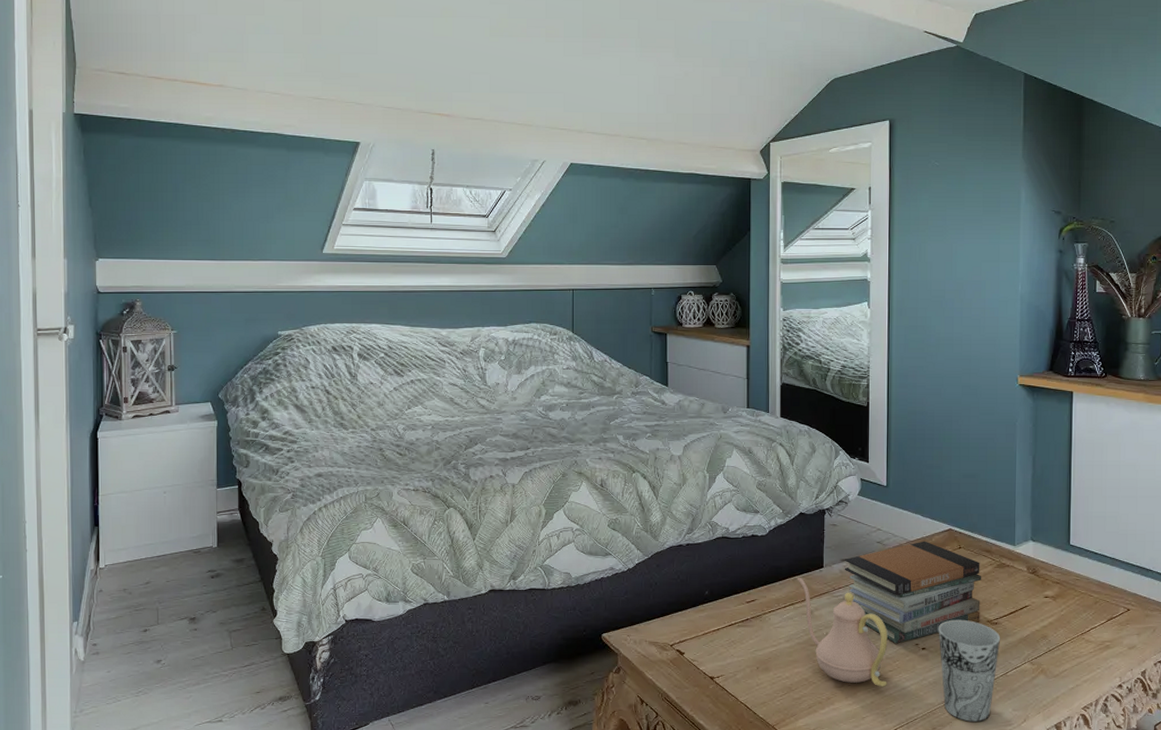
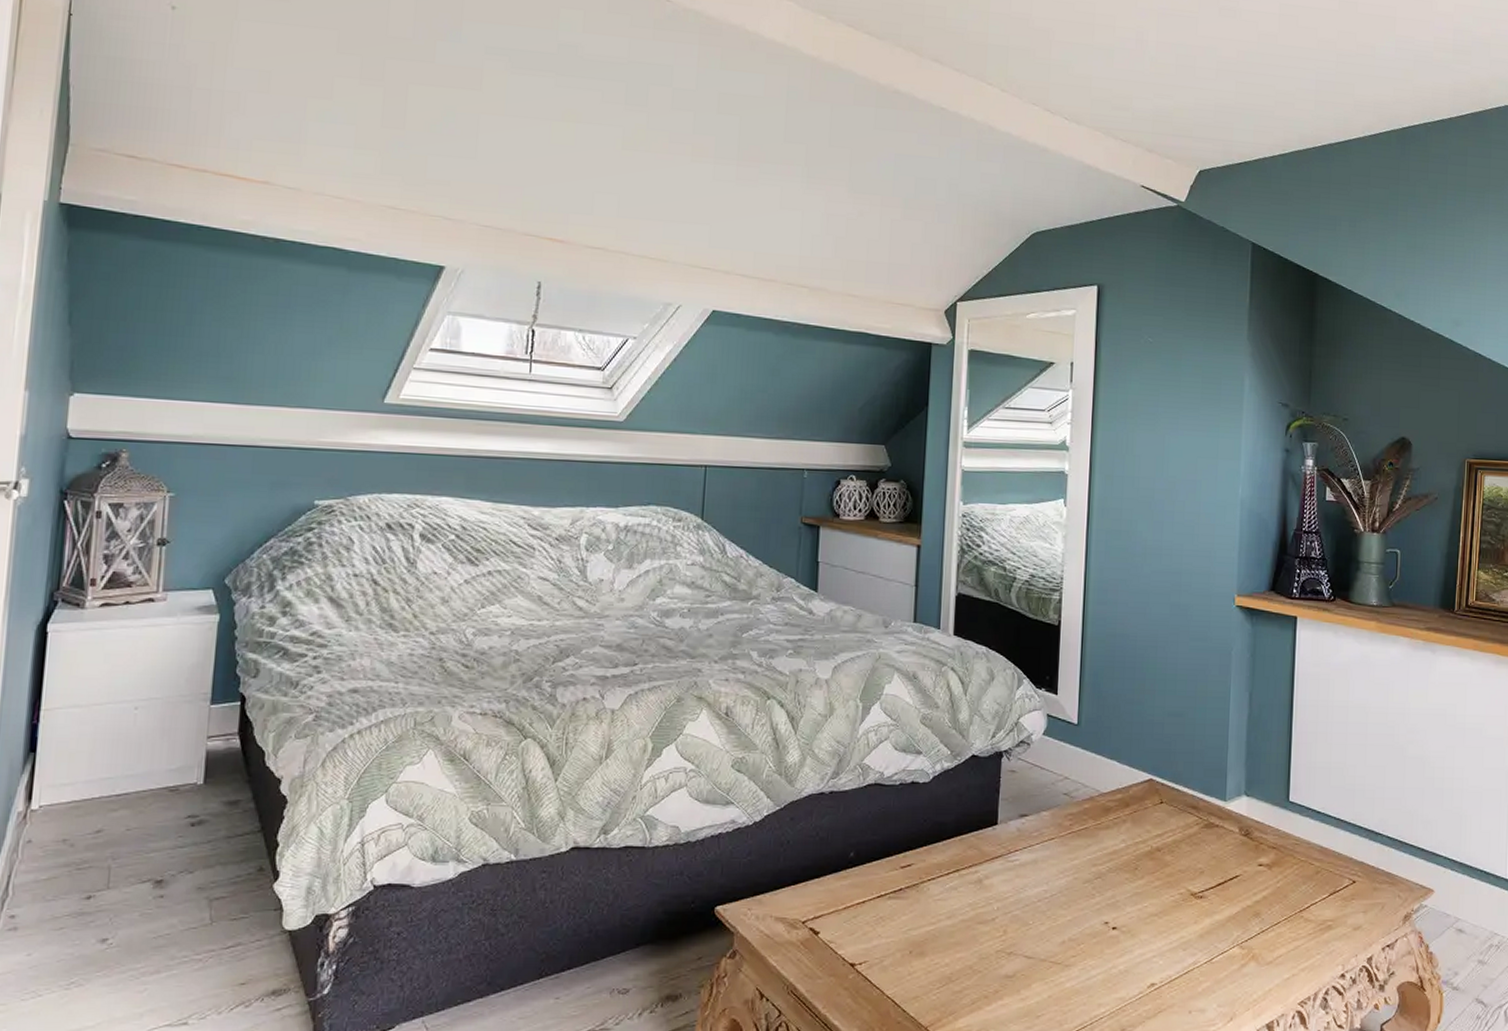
teapot: present [797,578,888,687] -> none [964,837,1072,977]
book stack: present [844,541,982,644] -> none [1022,793,1186,922]
cup: present [938,619,1001,722] -> none [1132,892,1206,1021]

